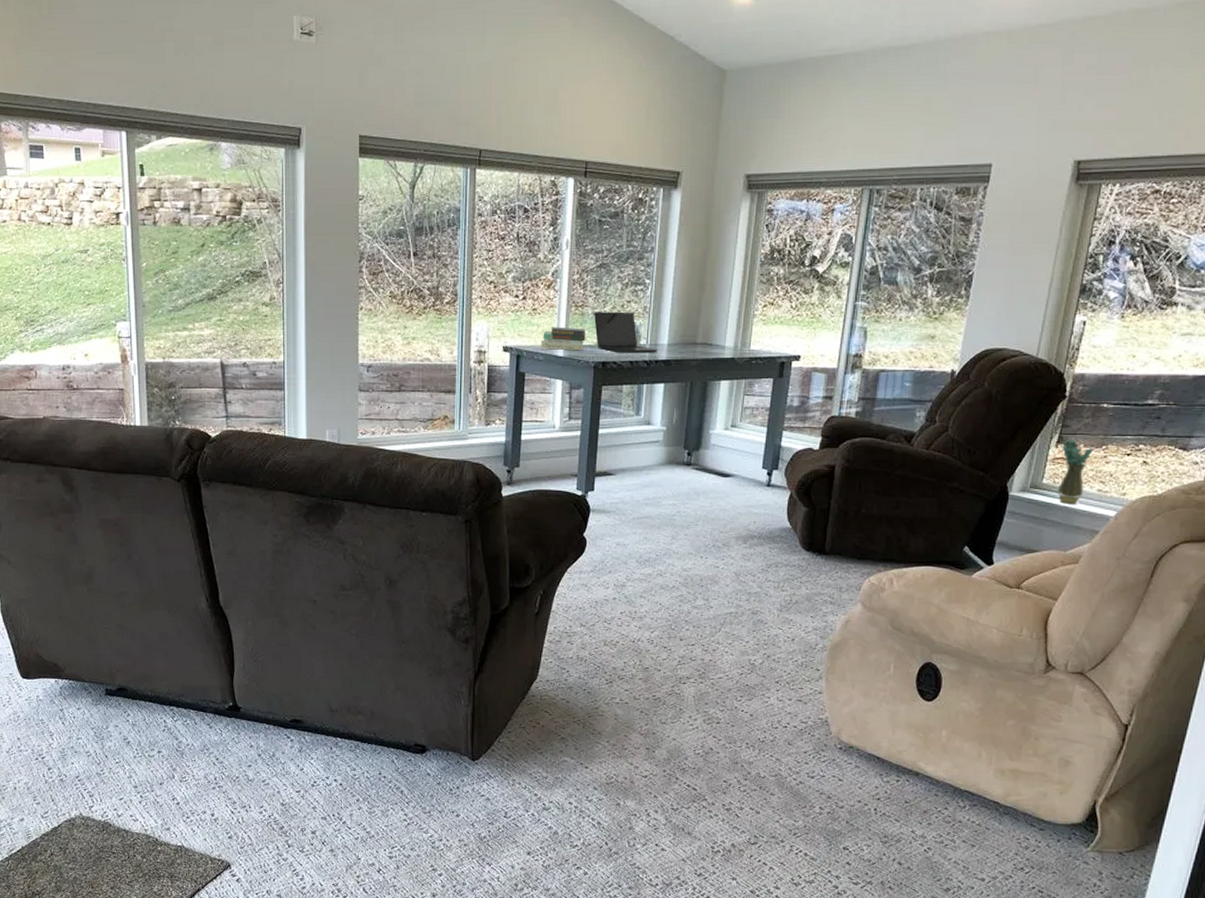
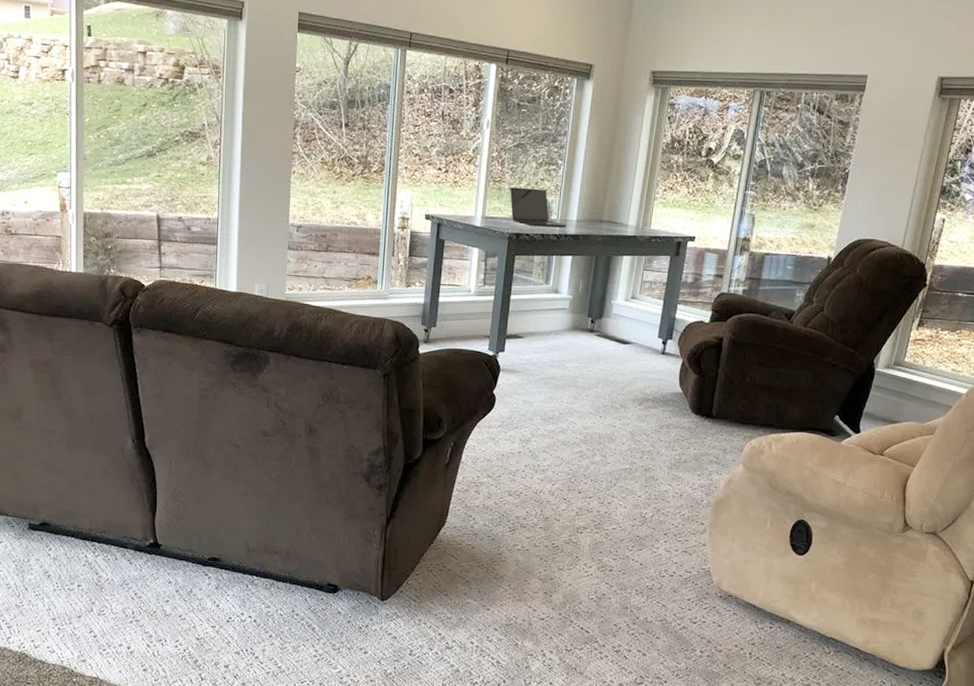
books: present [540,326,586,351] -> none [459,199,503,222]
vase: present [1057,435,1093,504] -> none [917,319,949,381]

